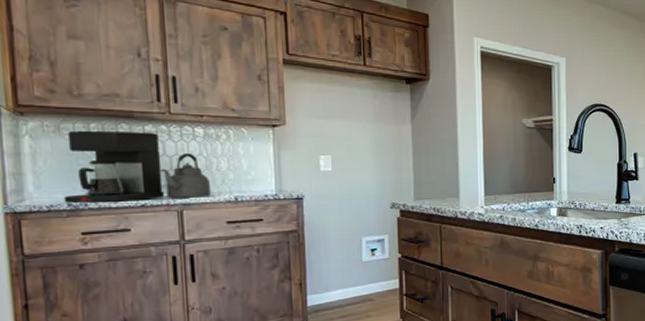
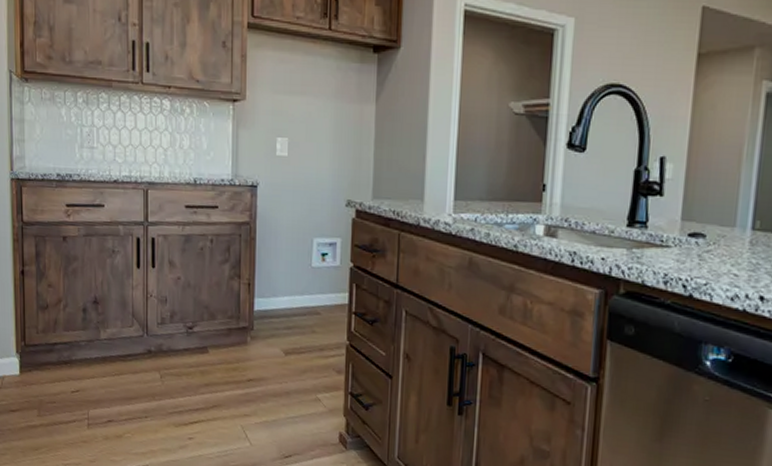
coffee maker: present [63,130,165,204] -> none [54,98,134,177]
kettle: present [160,153,212,198] -> none [131,128,174,177]

